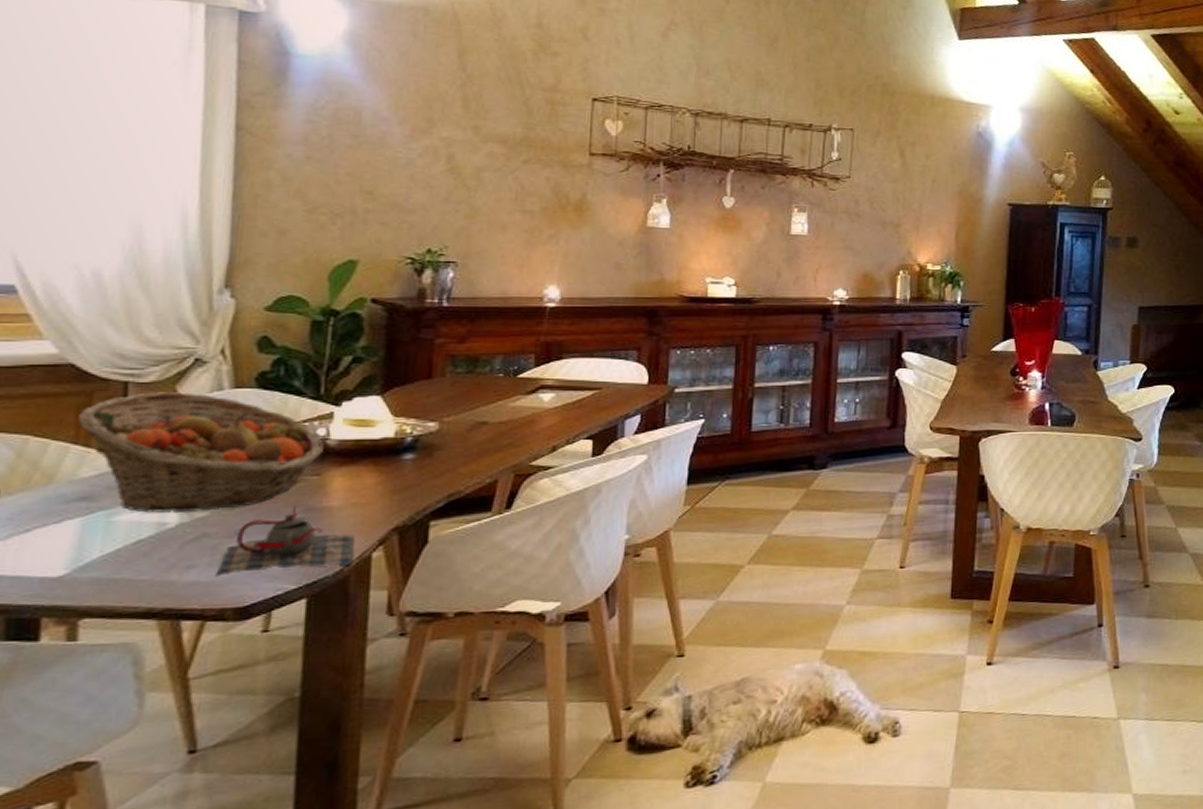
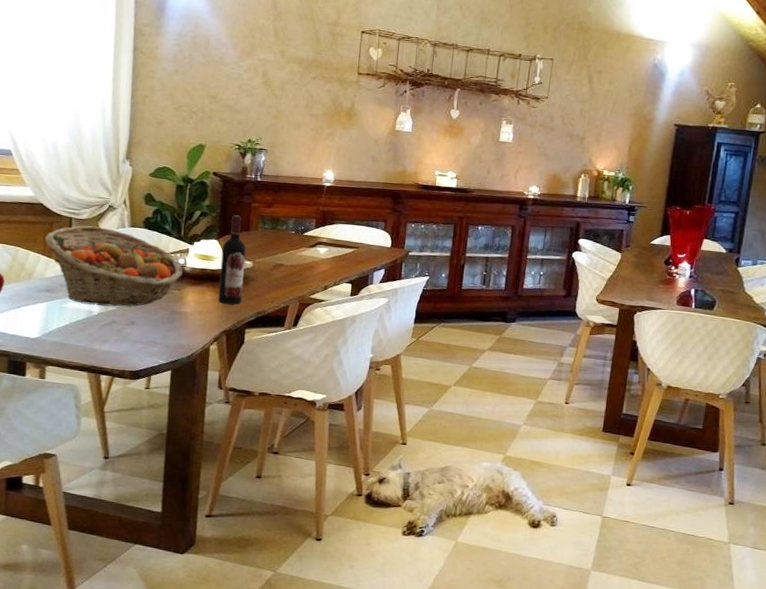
teapot: present [215,506,354,577] -> none [120,309,200,352]
wine bottle: none [383,357,428,488] -> present [218,215,246,305]

